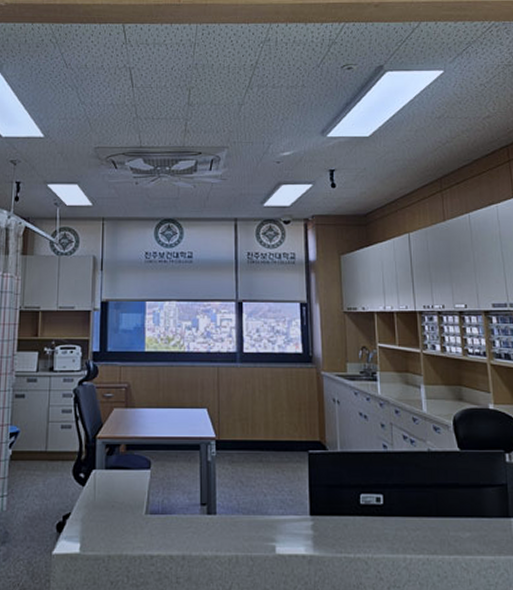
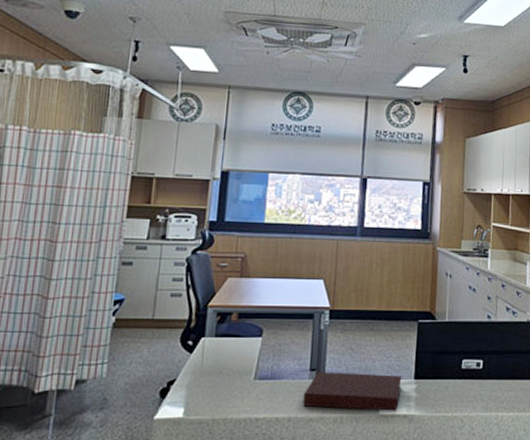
notebook: none [196,506,297,550] -> present [303,372,402,411]

